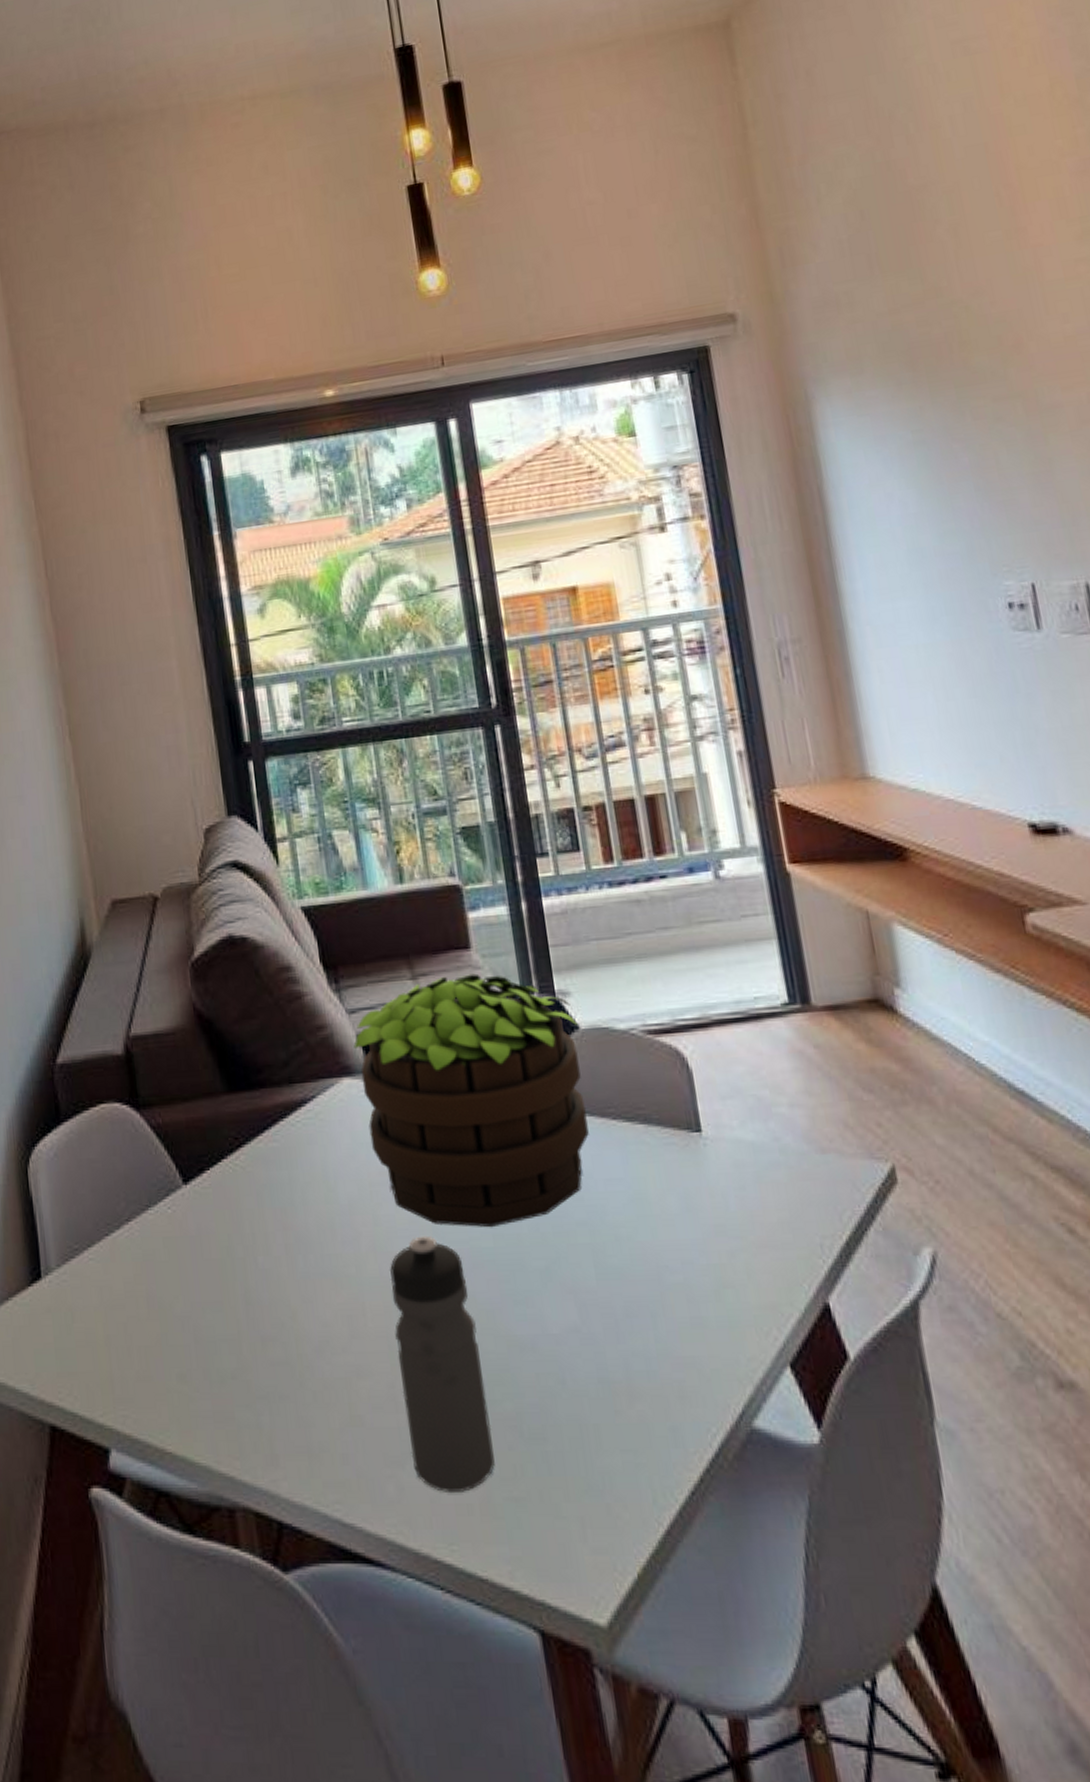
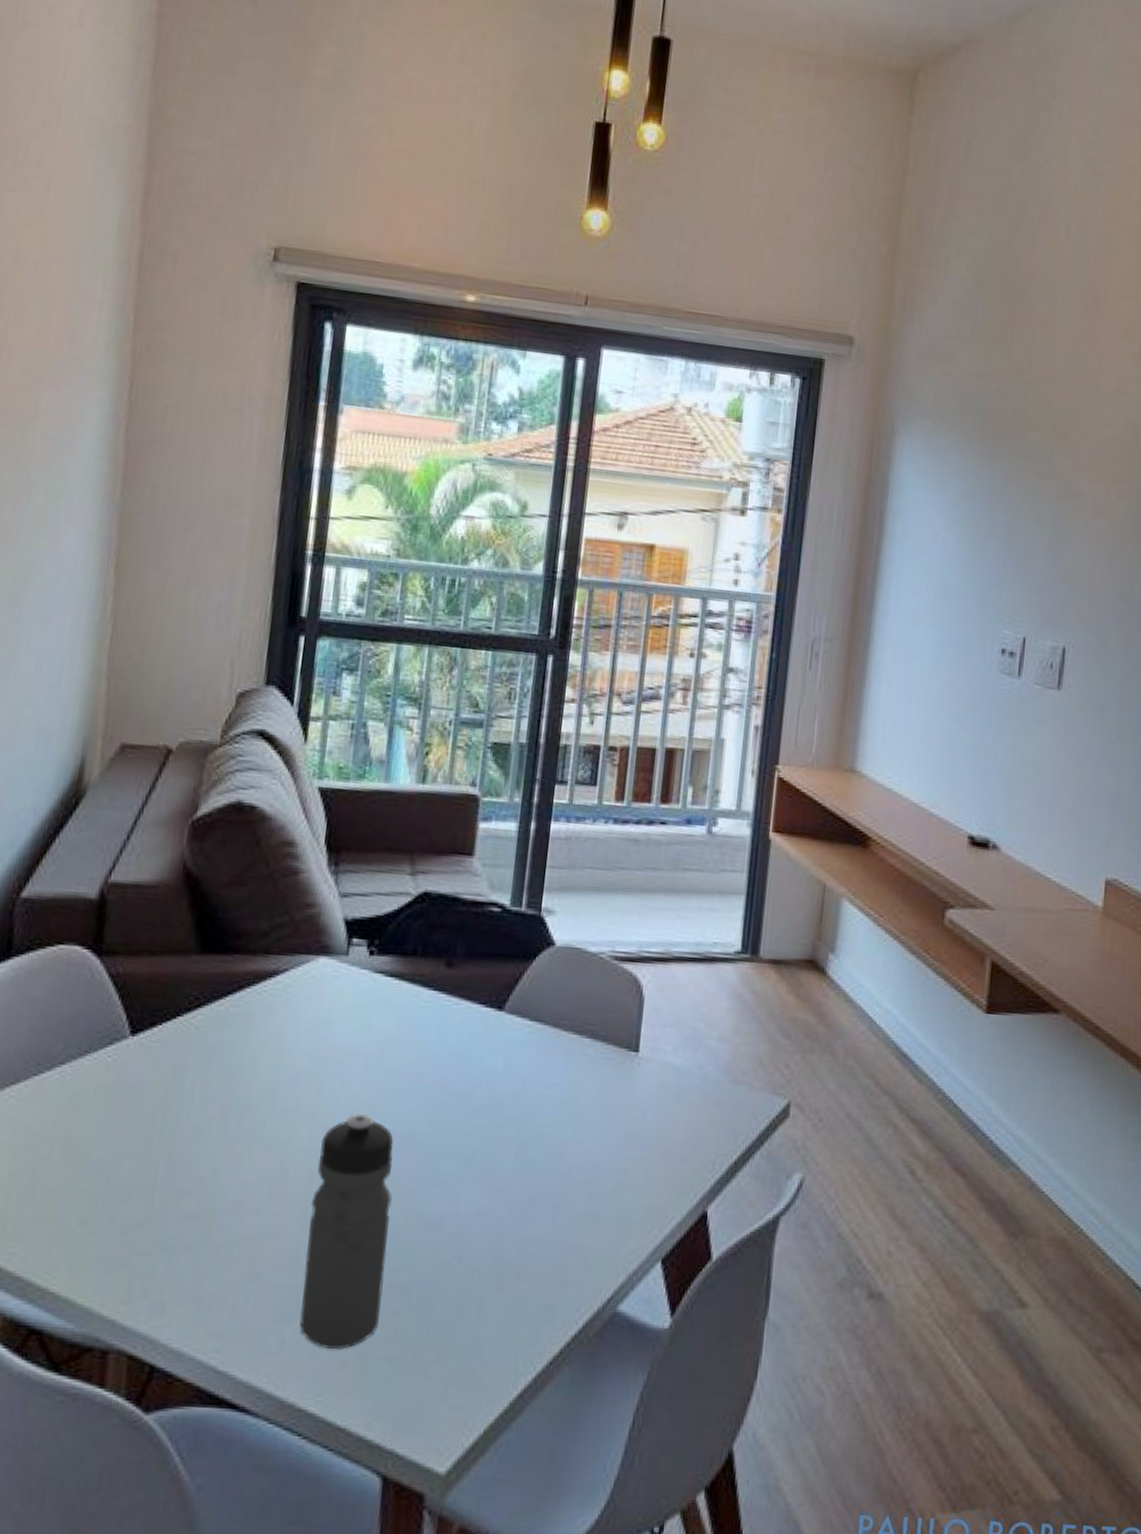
potted plant: present [353,973,589,1228] -> none [332,877,555,1114]

